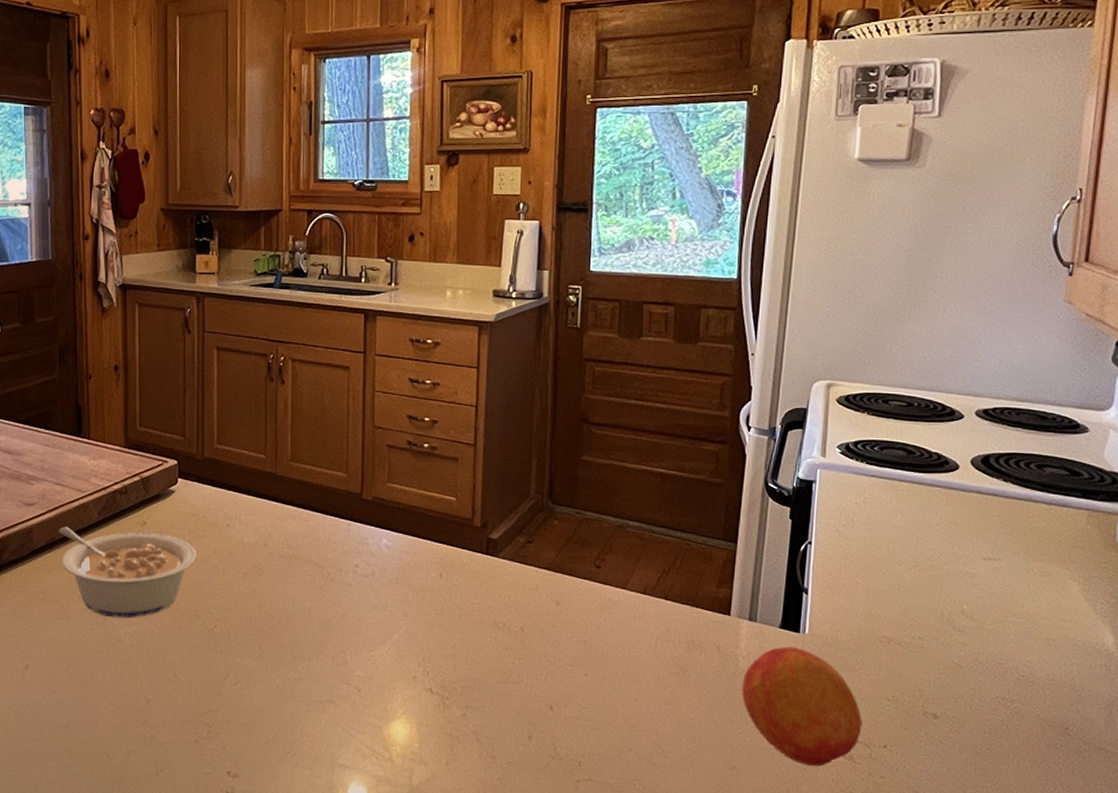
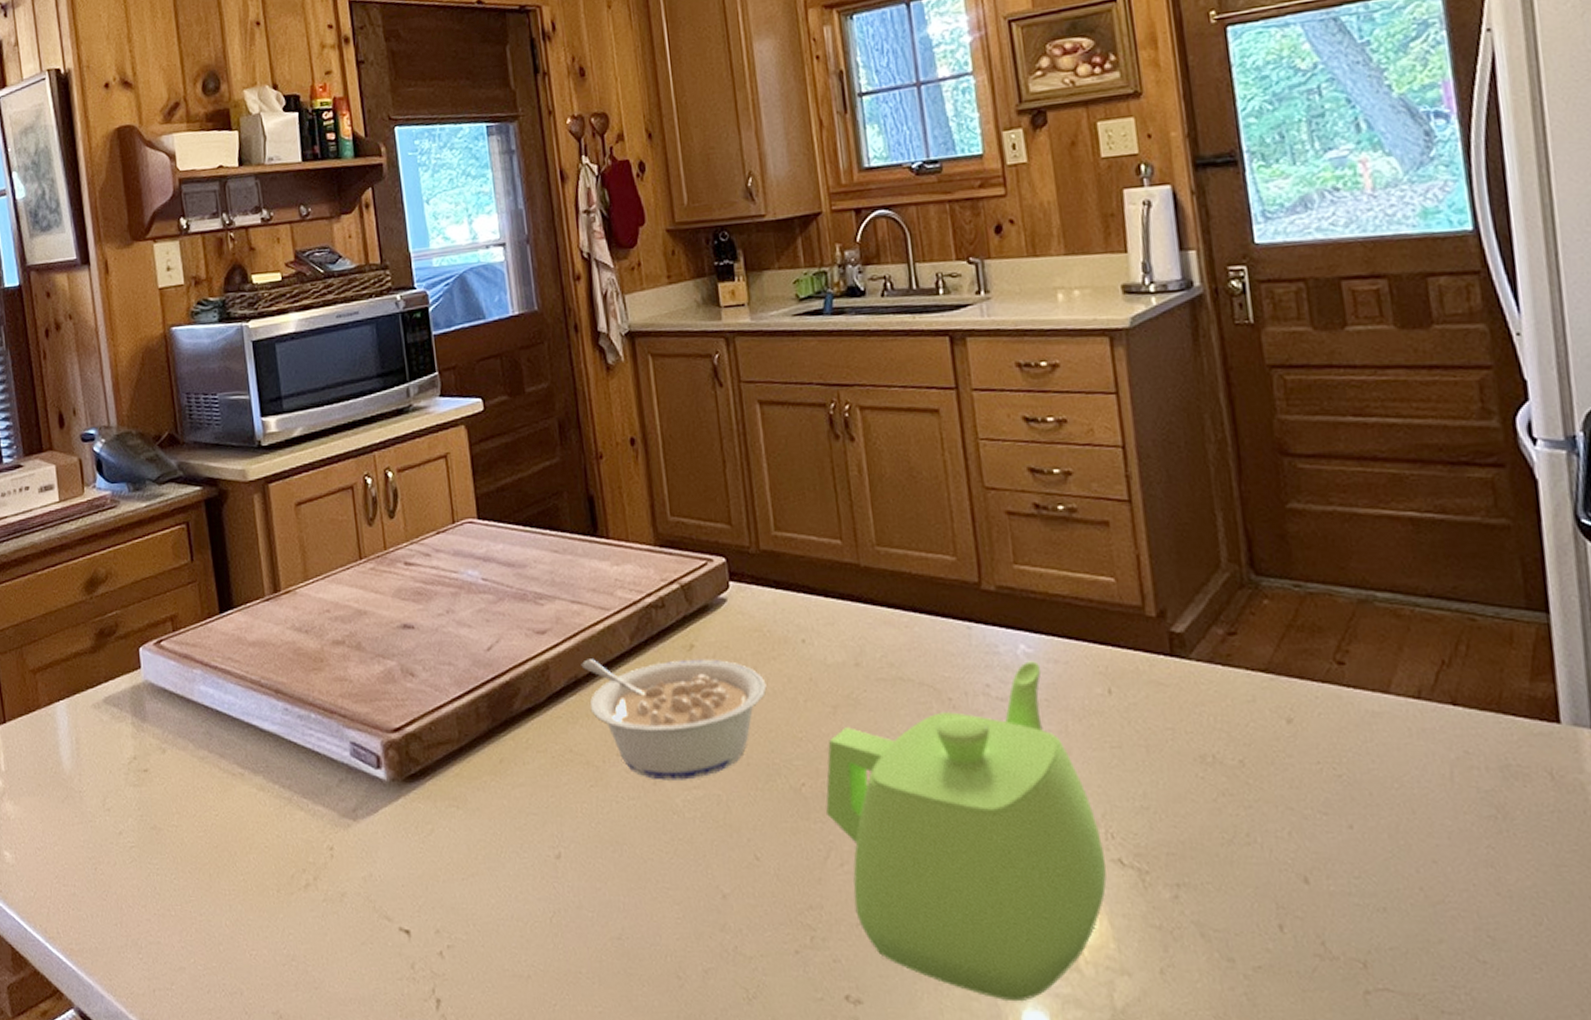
teapot: none [230,551,421,780] -> present [826,661,1107,1002]

